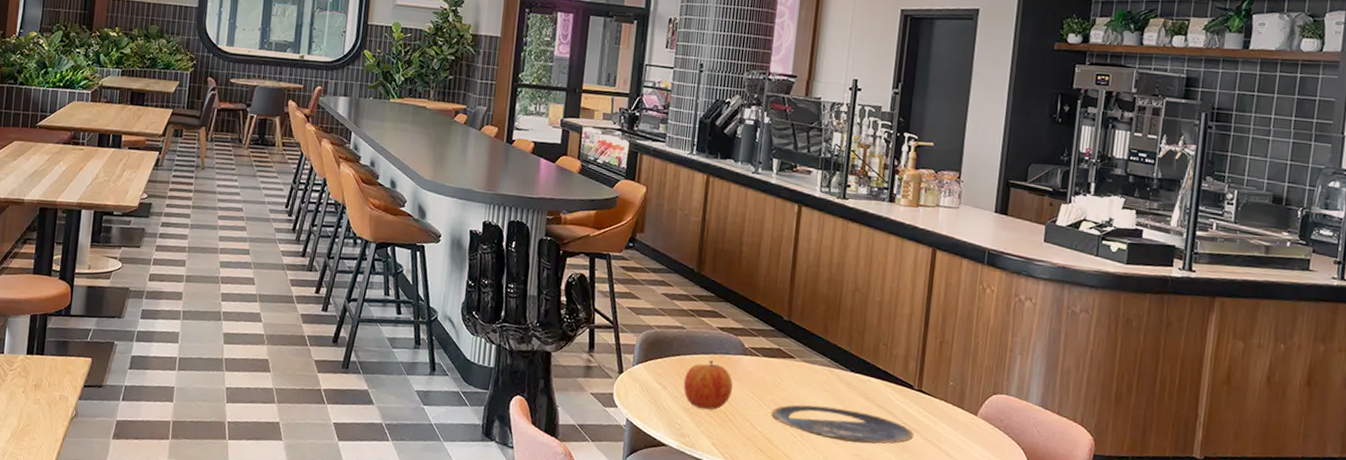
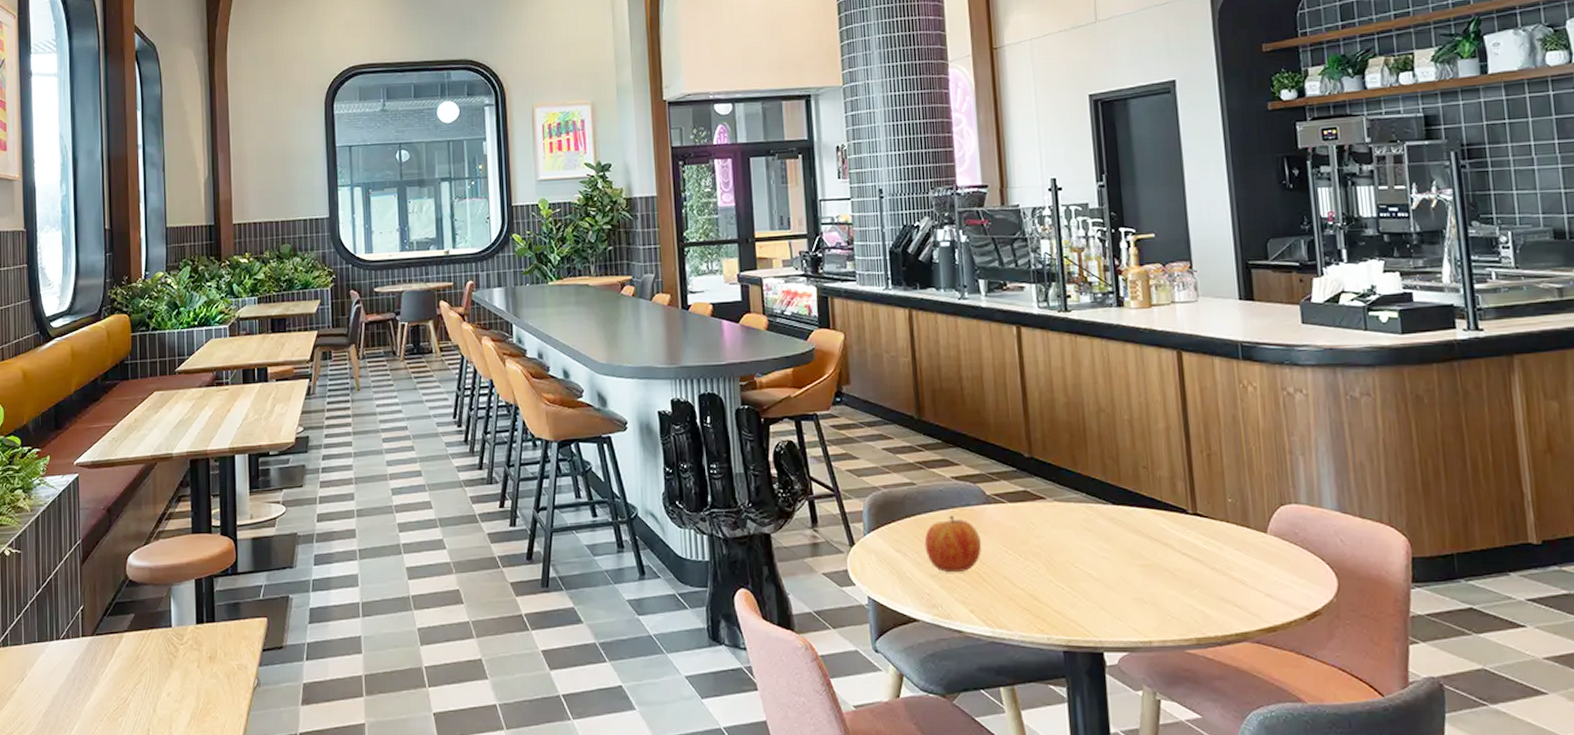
plate: present [771,404,914,444] -> none [1031,548,1198,586]

